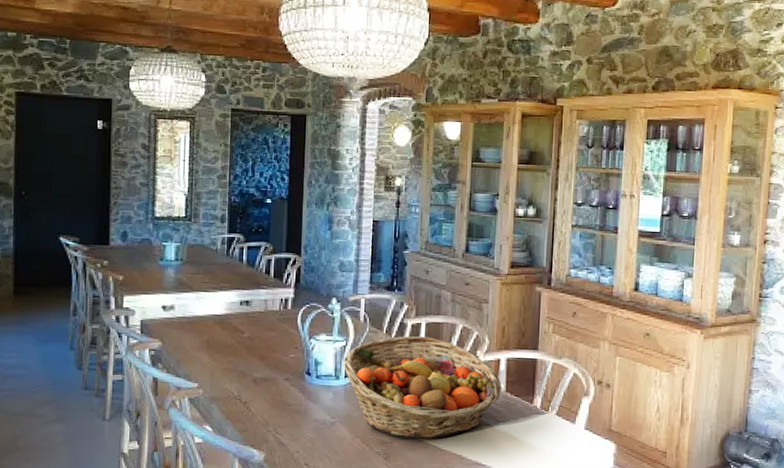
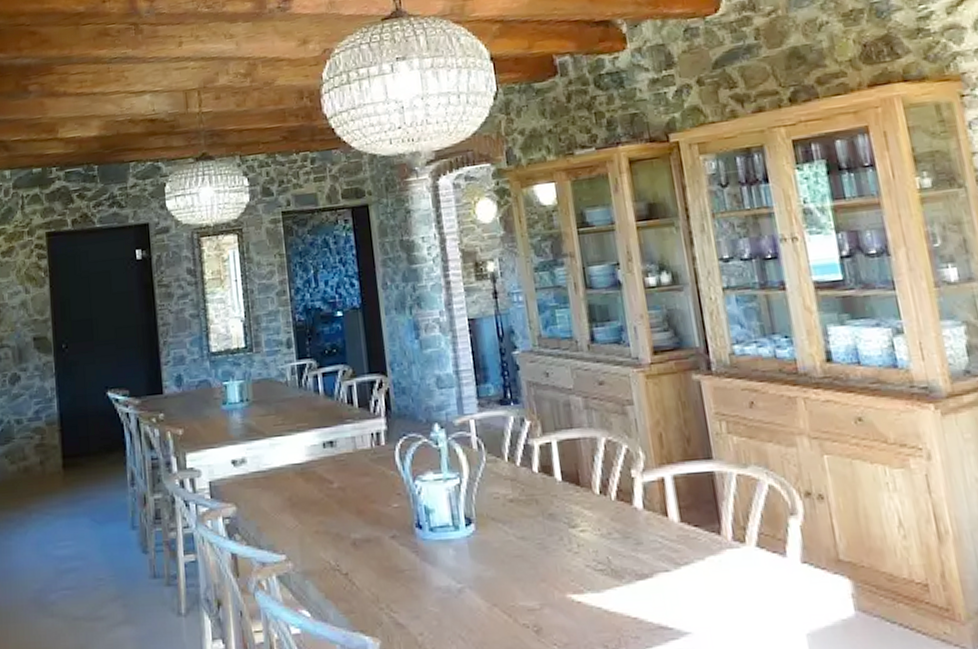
fruit basket: present [343,336,502,439] -> none [459,459,675,601]

